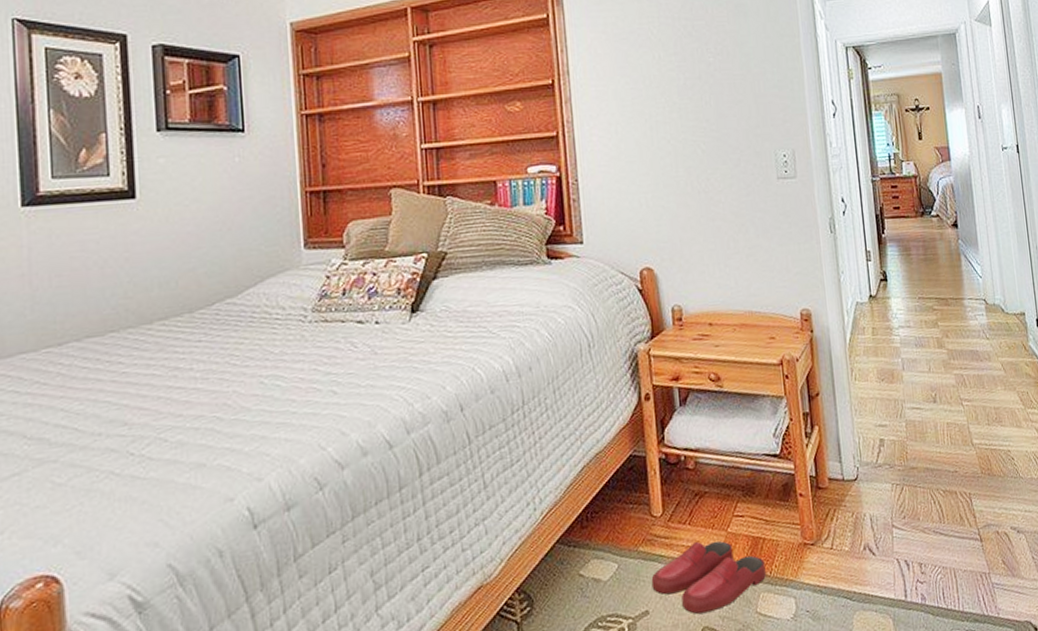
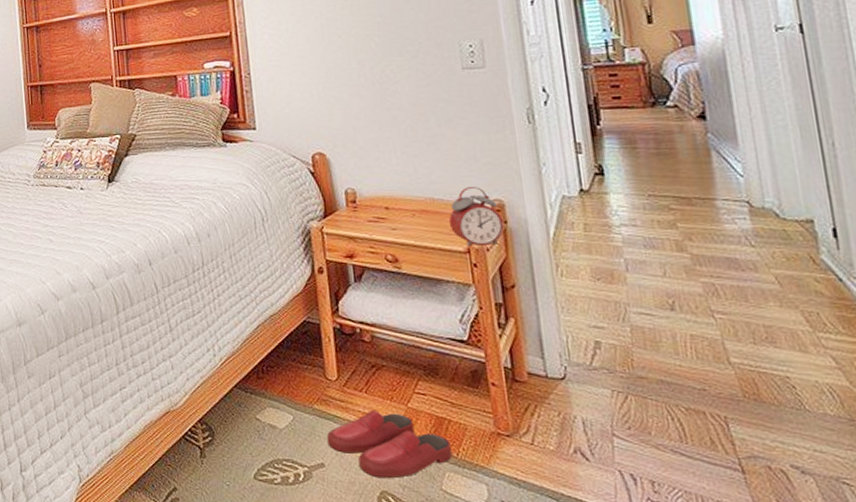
alarm clock: none [765,297,811,359] -> present [449,187,505,247]

